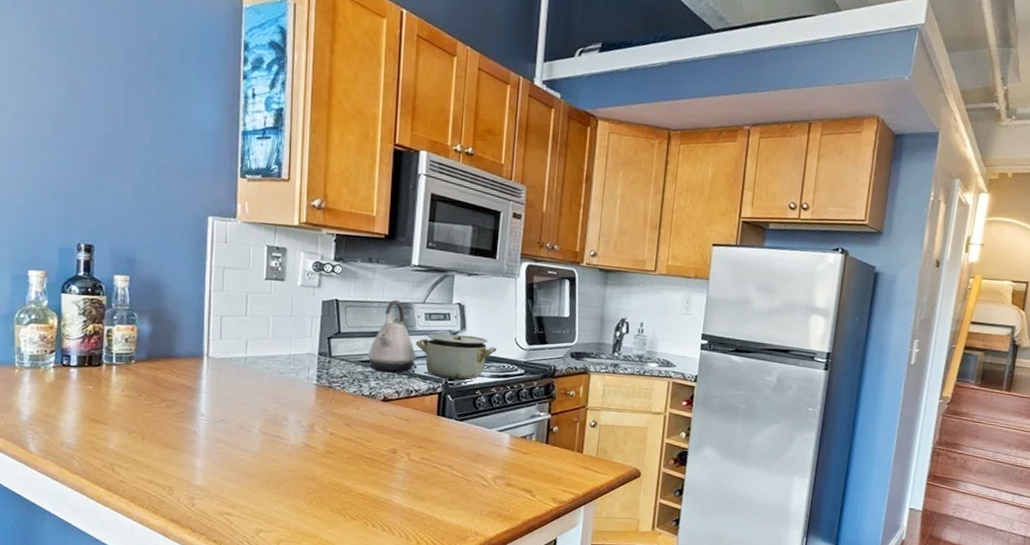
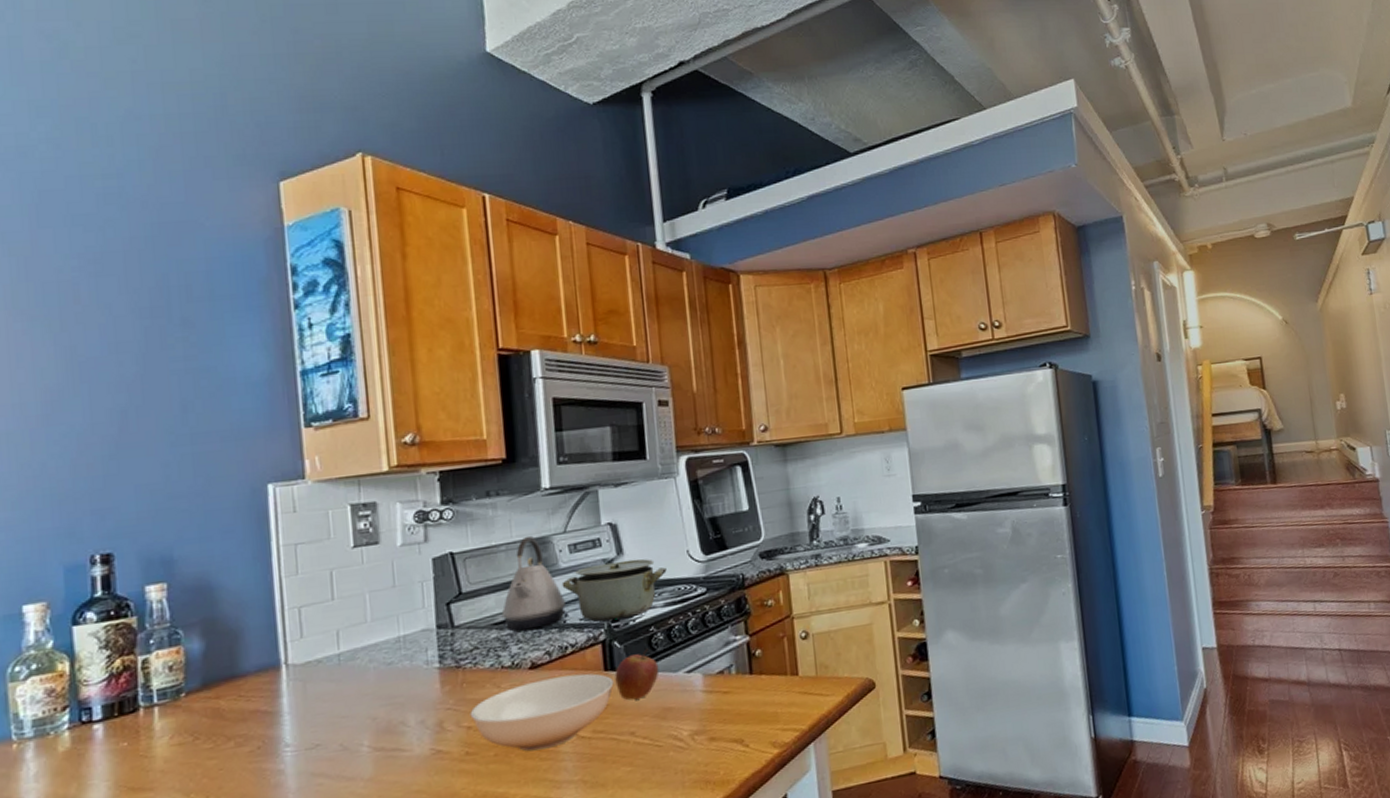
bowl: none [334,411,443,462] -> present [470,673,614,751]
fruit: none [444,406,478,442] -> present [614,648,659,700]

